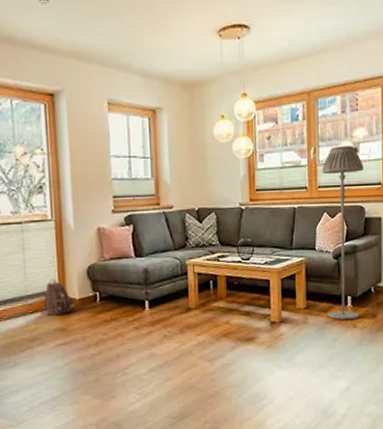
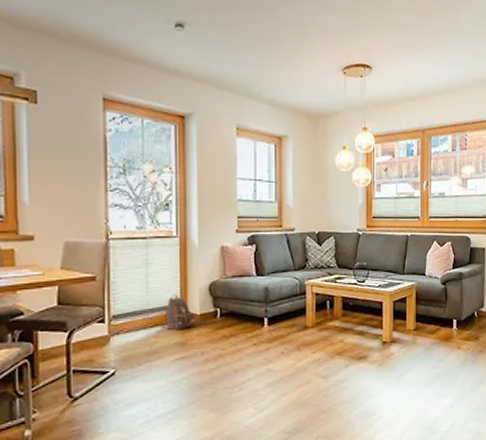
floor lamp: present [321,146,364,320] -> none [432,181,470,342]

